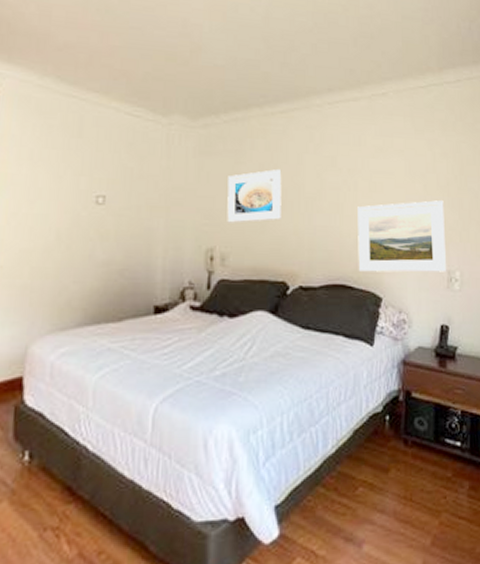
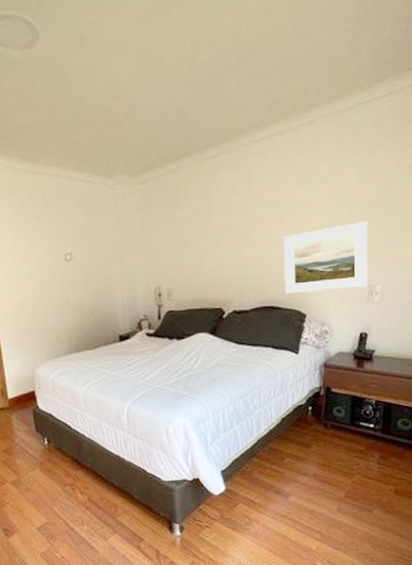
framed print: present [227,169,282,223] -> none [168,212,216,264]

